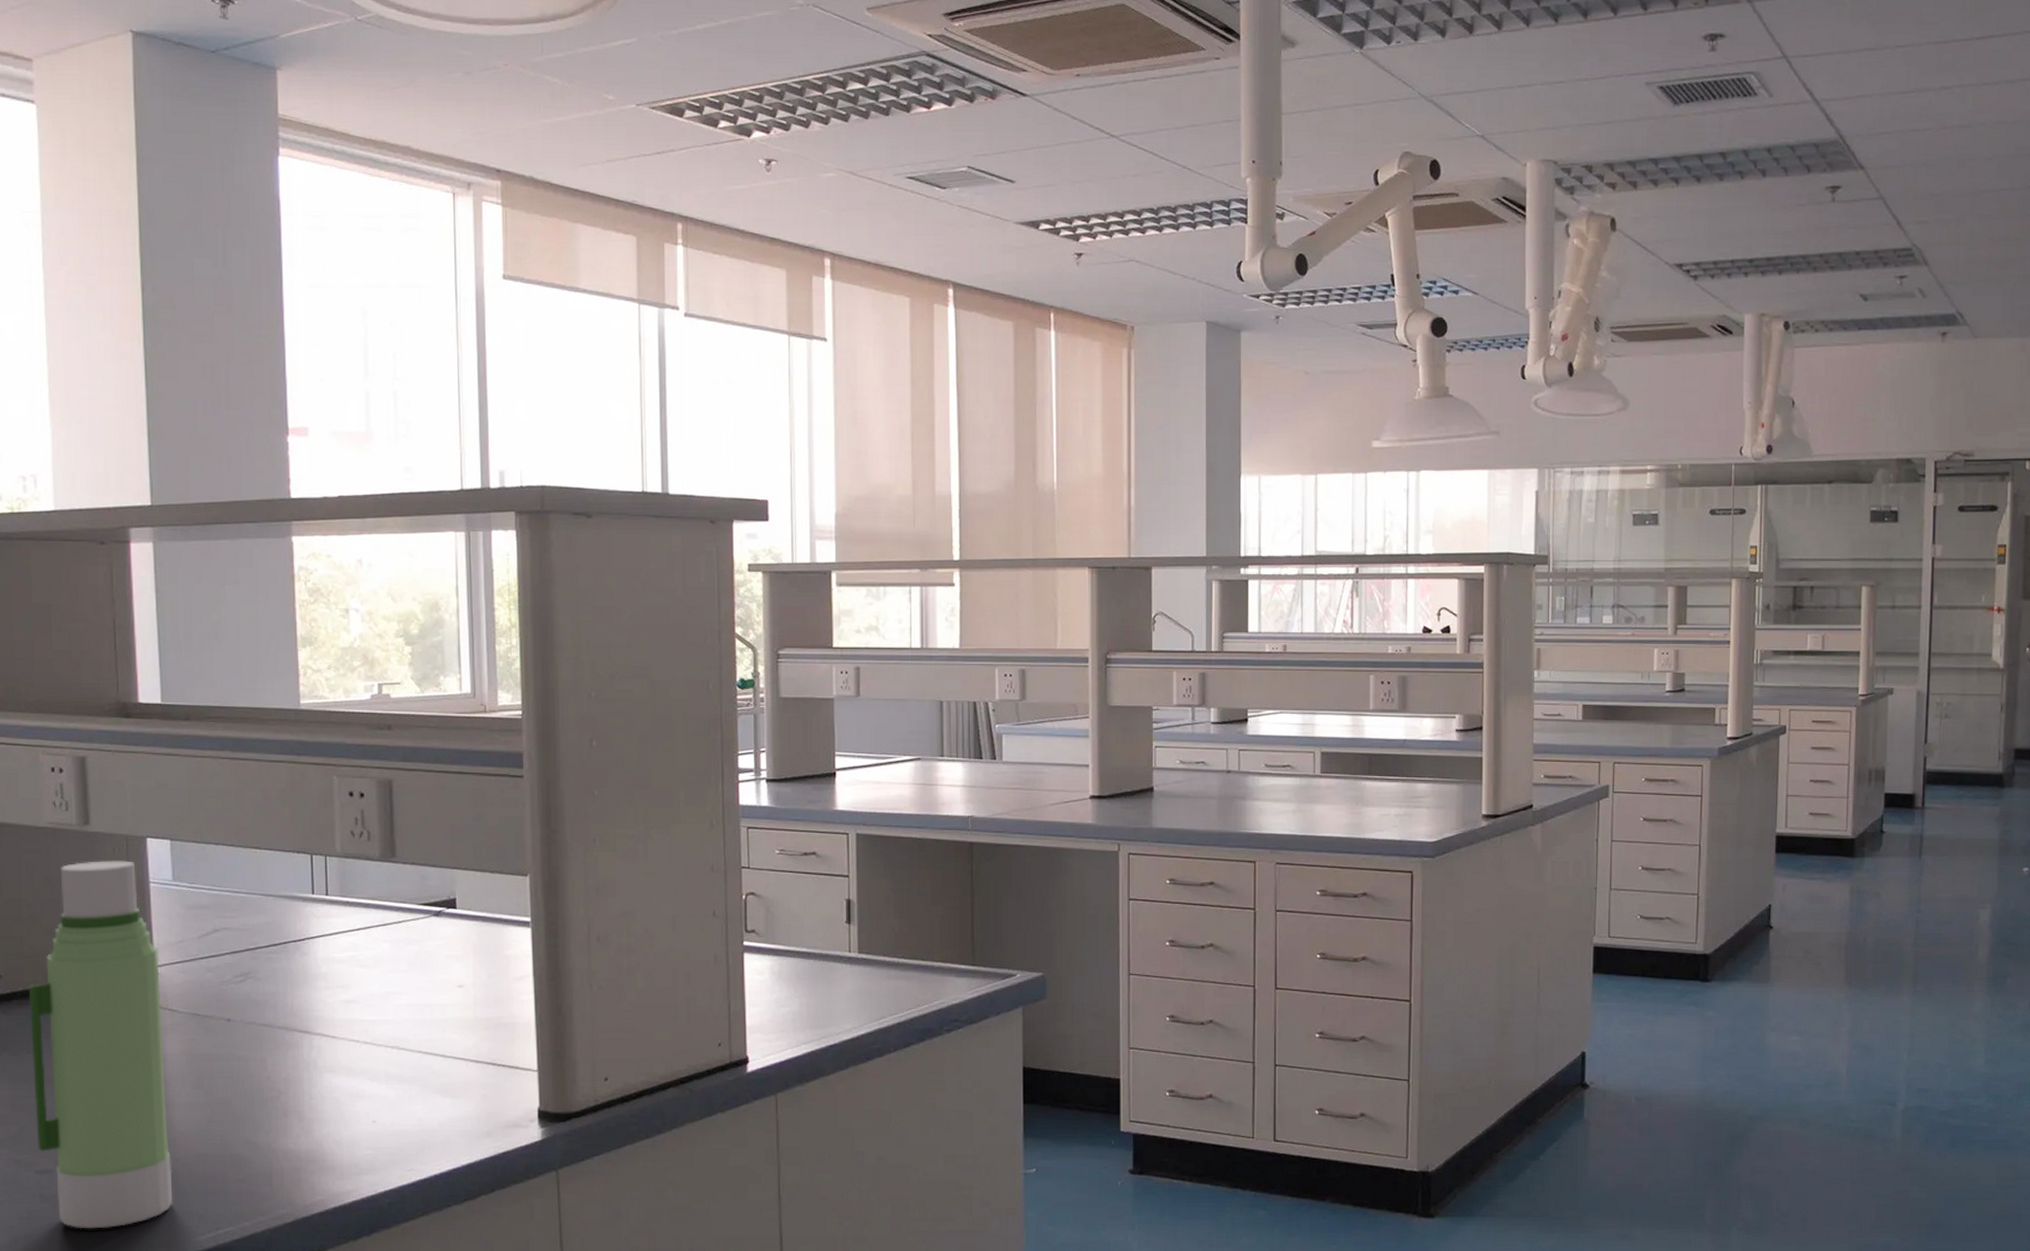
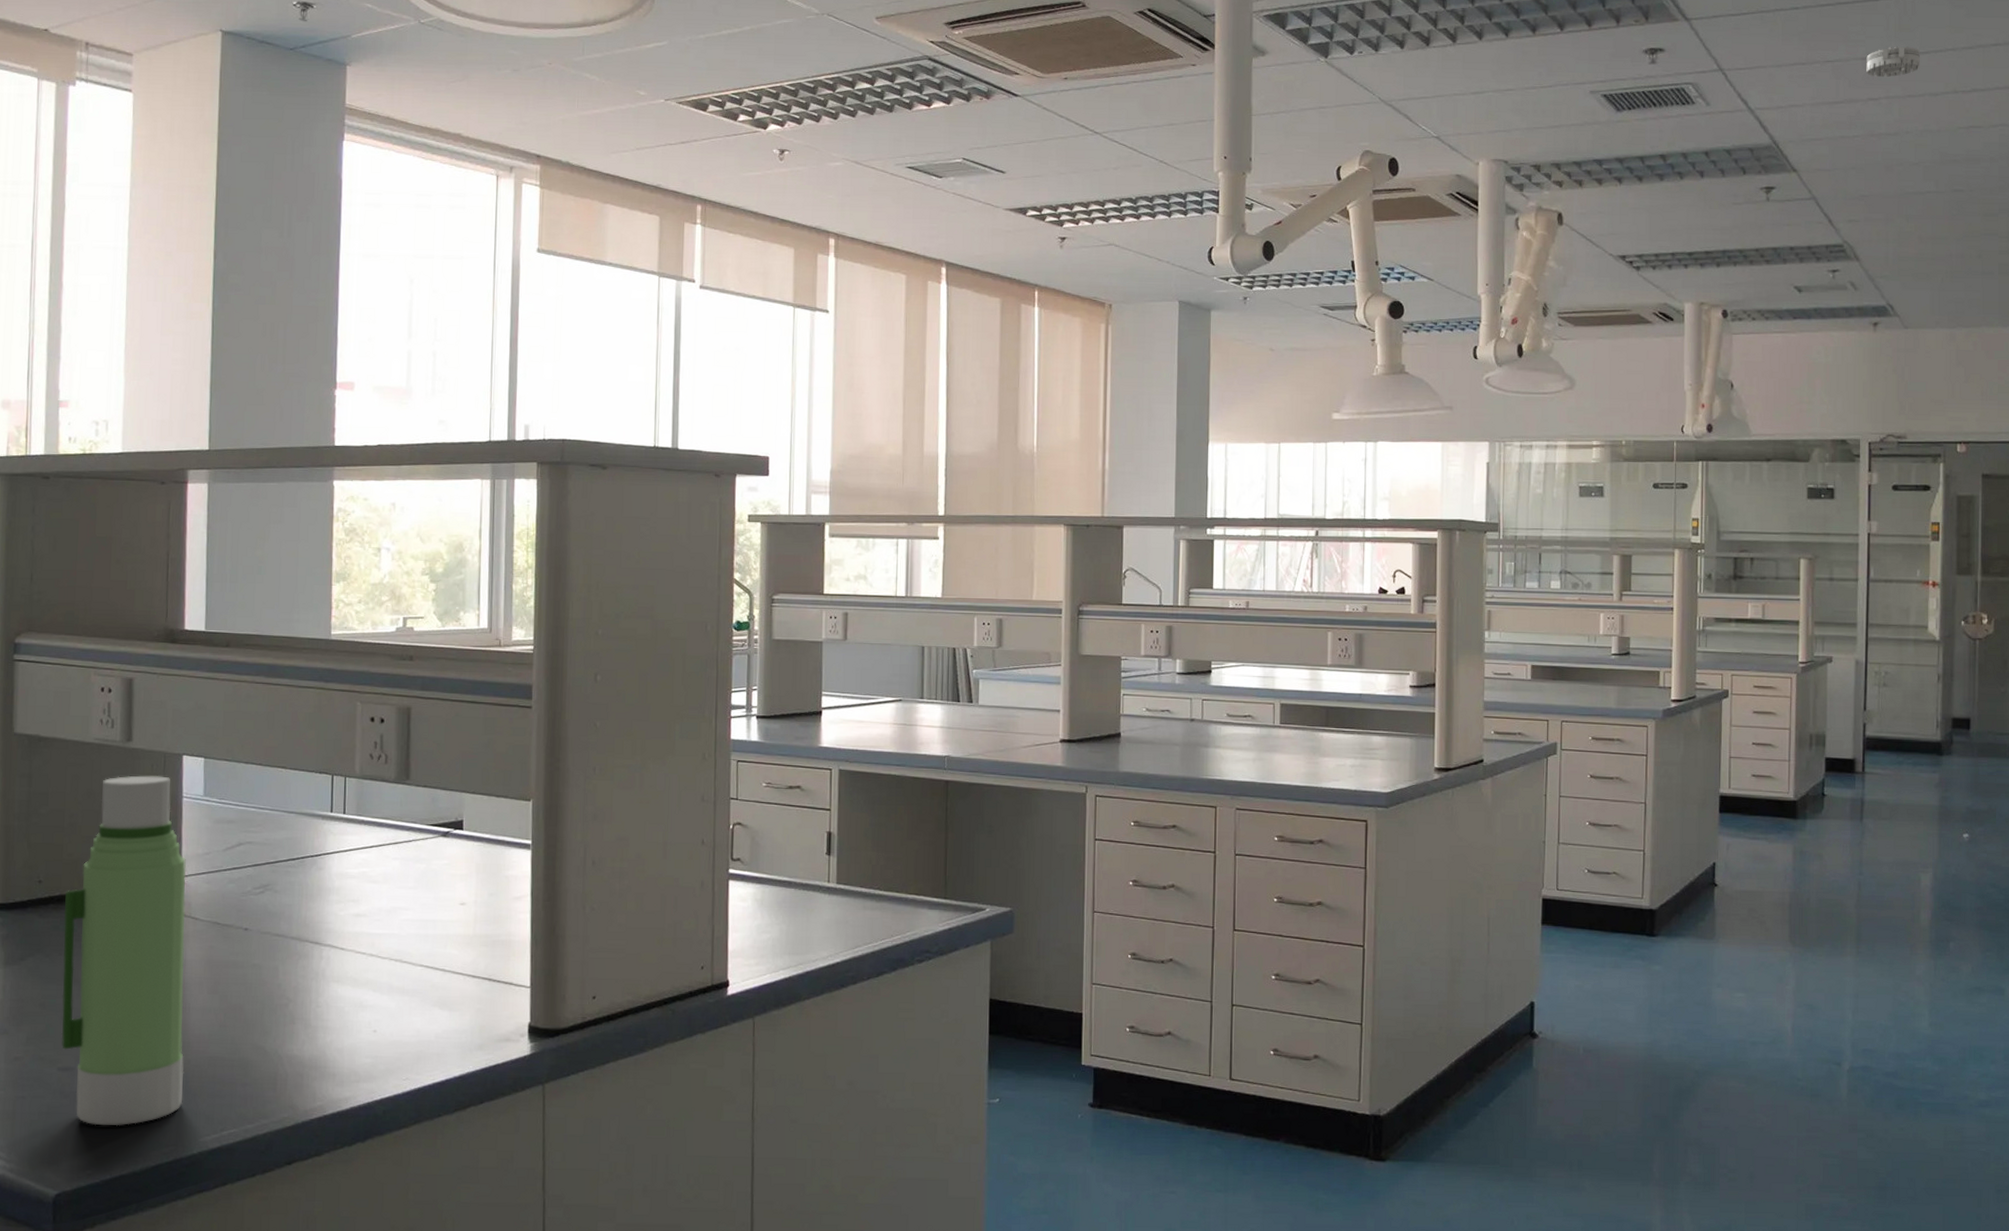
smoke detector: none [1939,28,1998,64] -> present [1866,46,1921,78]

